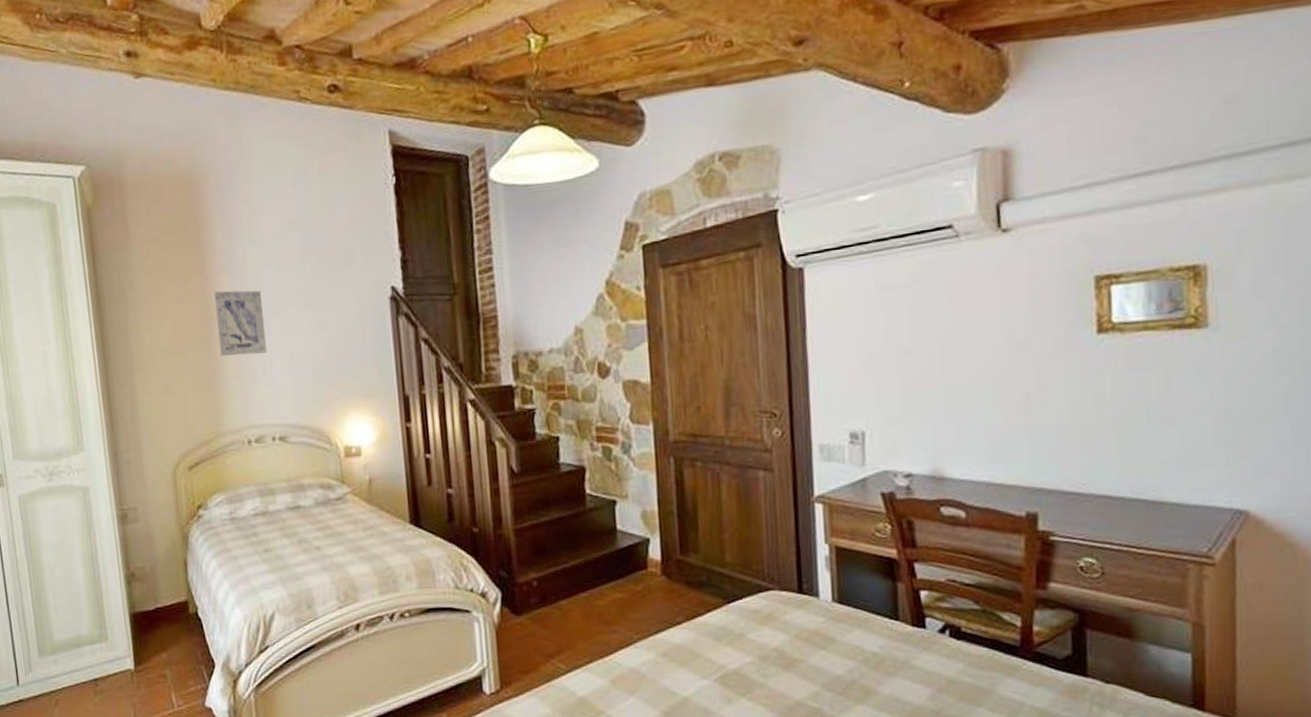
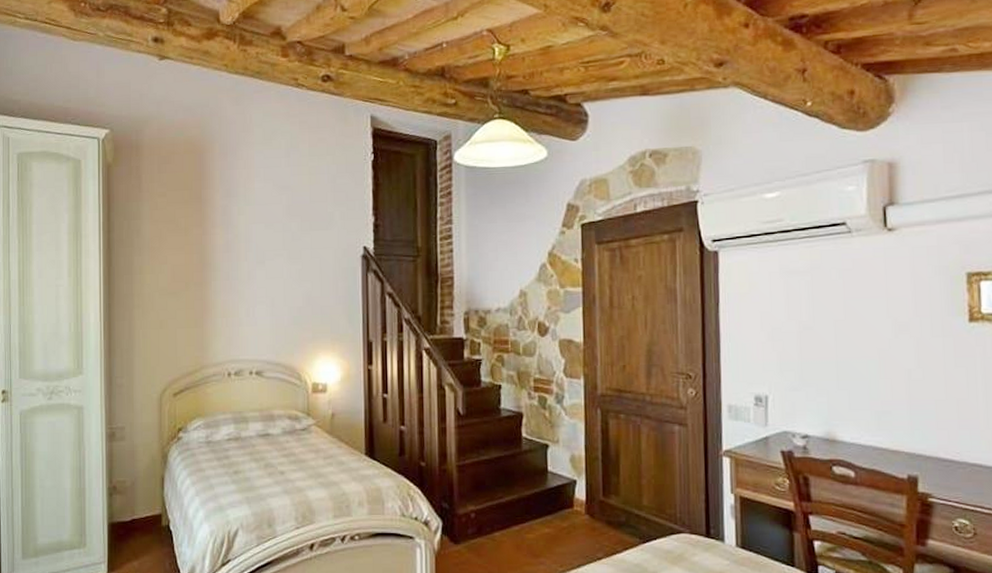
wall art: present [214,290,267,356] -> none [210,242,251,299]

